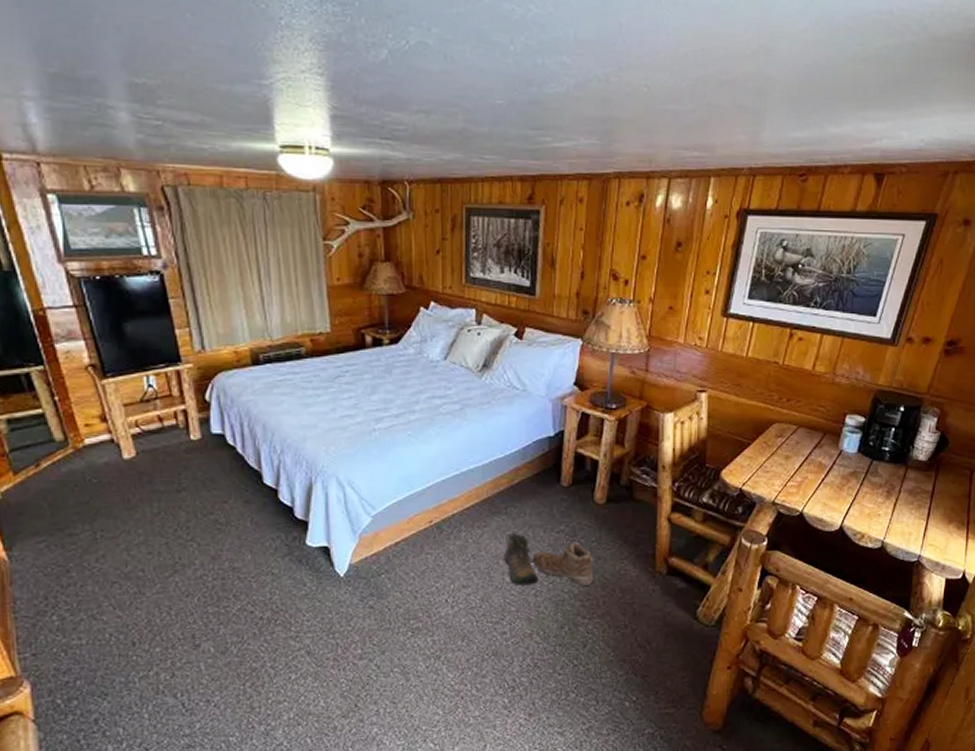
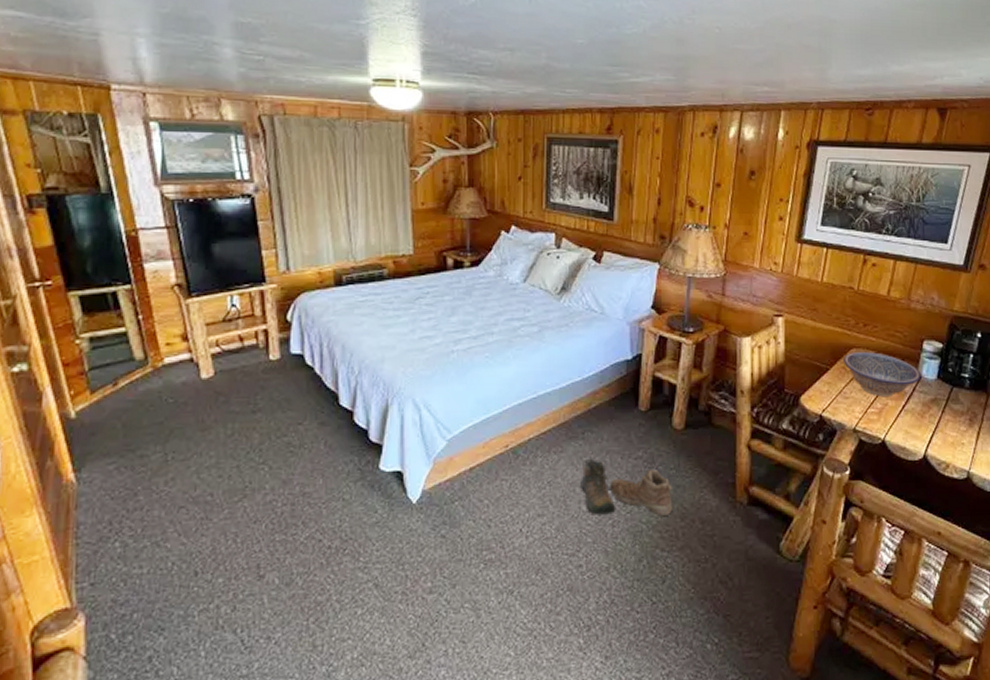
decorative bowl: none [765,425,842,471] -> present [843,351,921,398]

